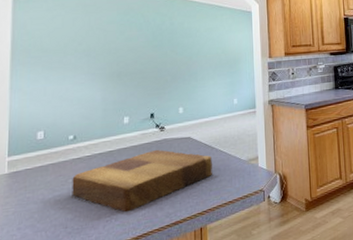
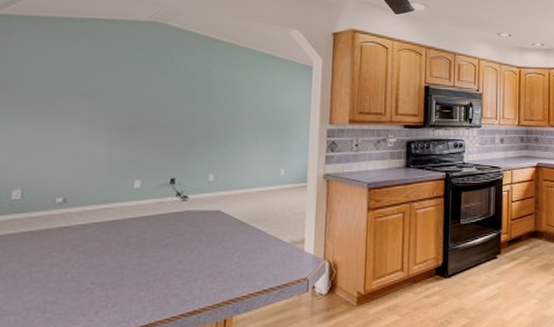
cutting board: present [72,149,213,213] -> none [55,222,247,297]

